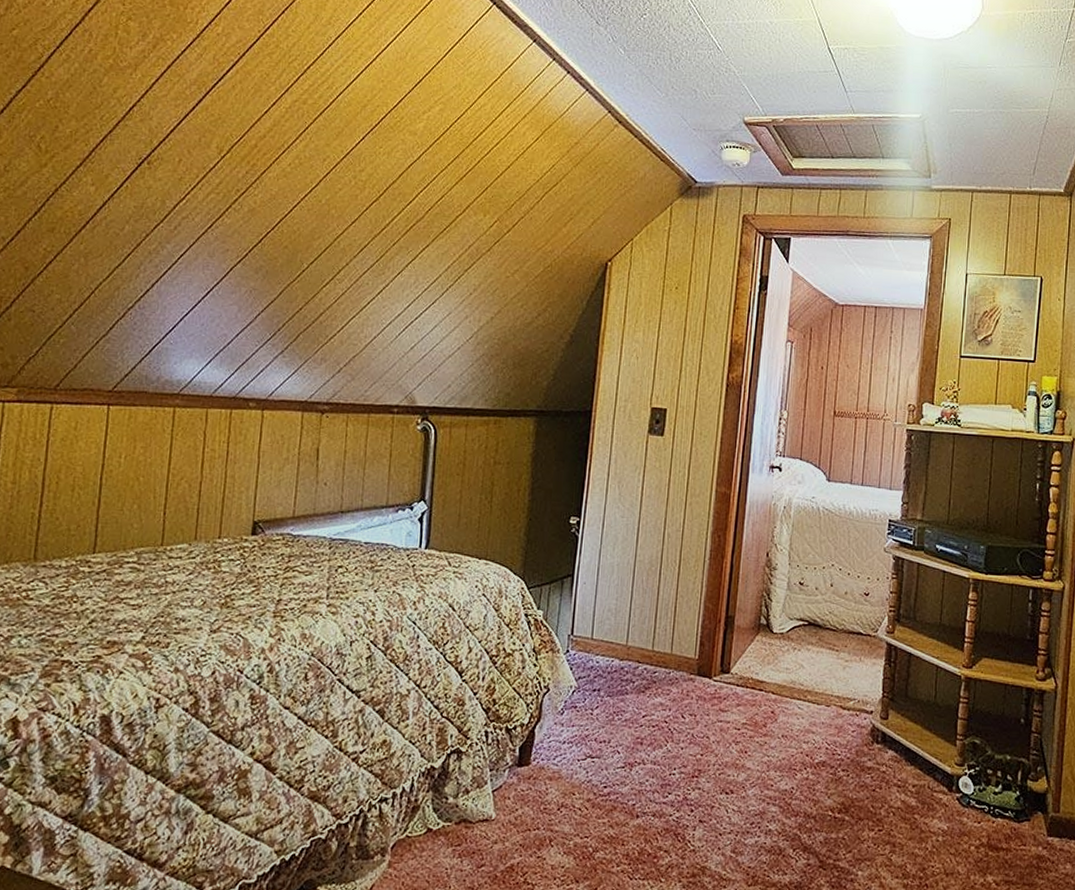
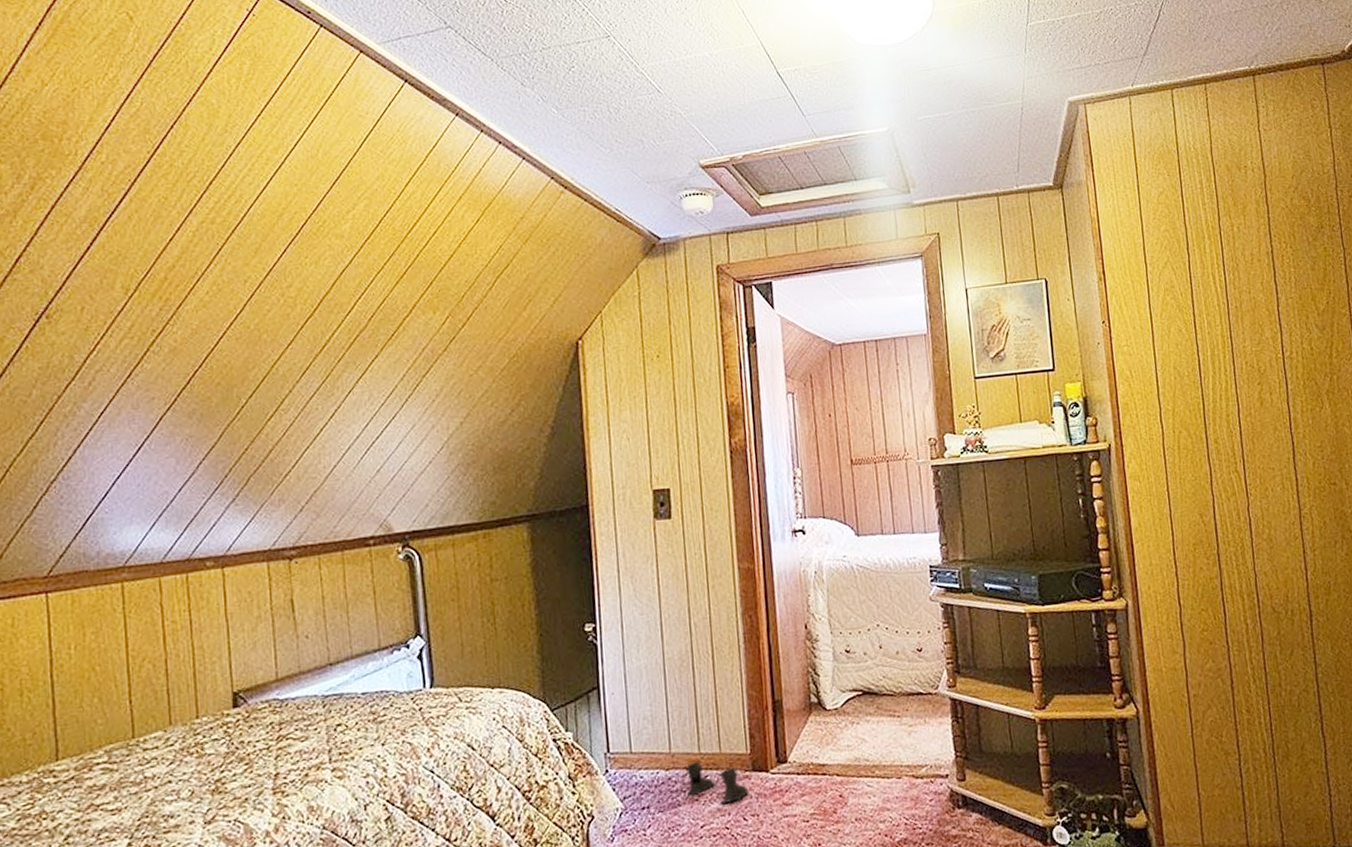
boots: none [634,657,692,700] -> present [685,761,750,805]

